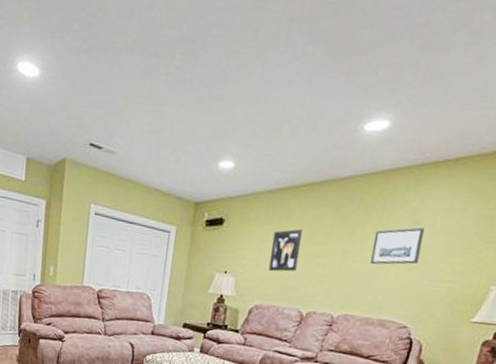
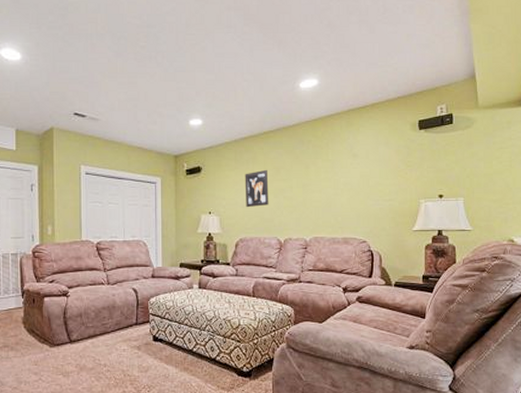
wall art: present [370,227,425,265] -> none [325,159,362,192]

